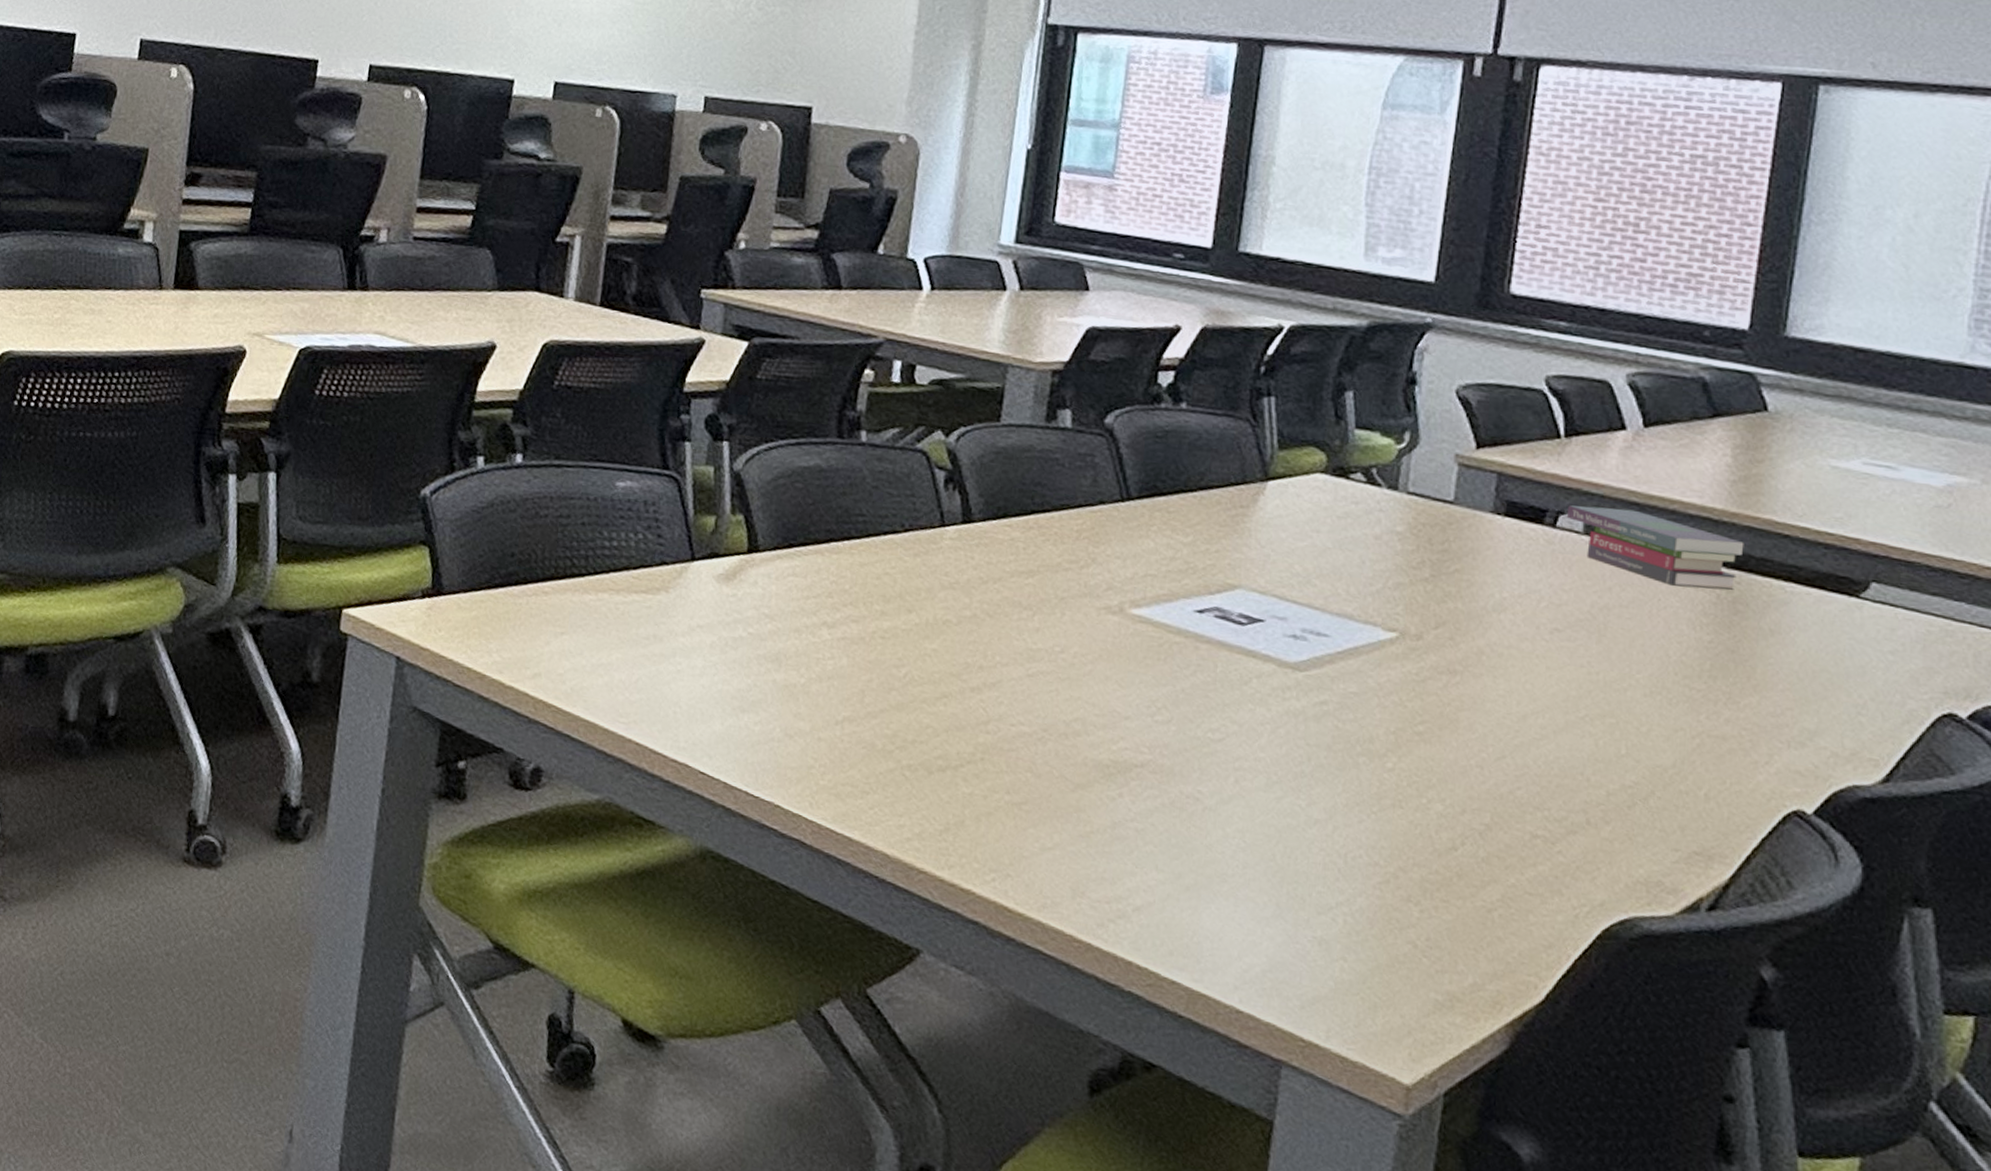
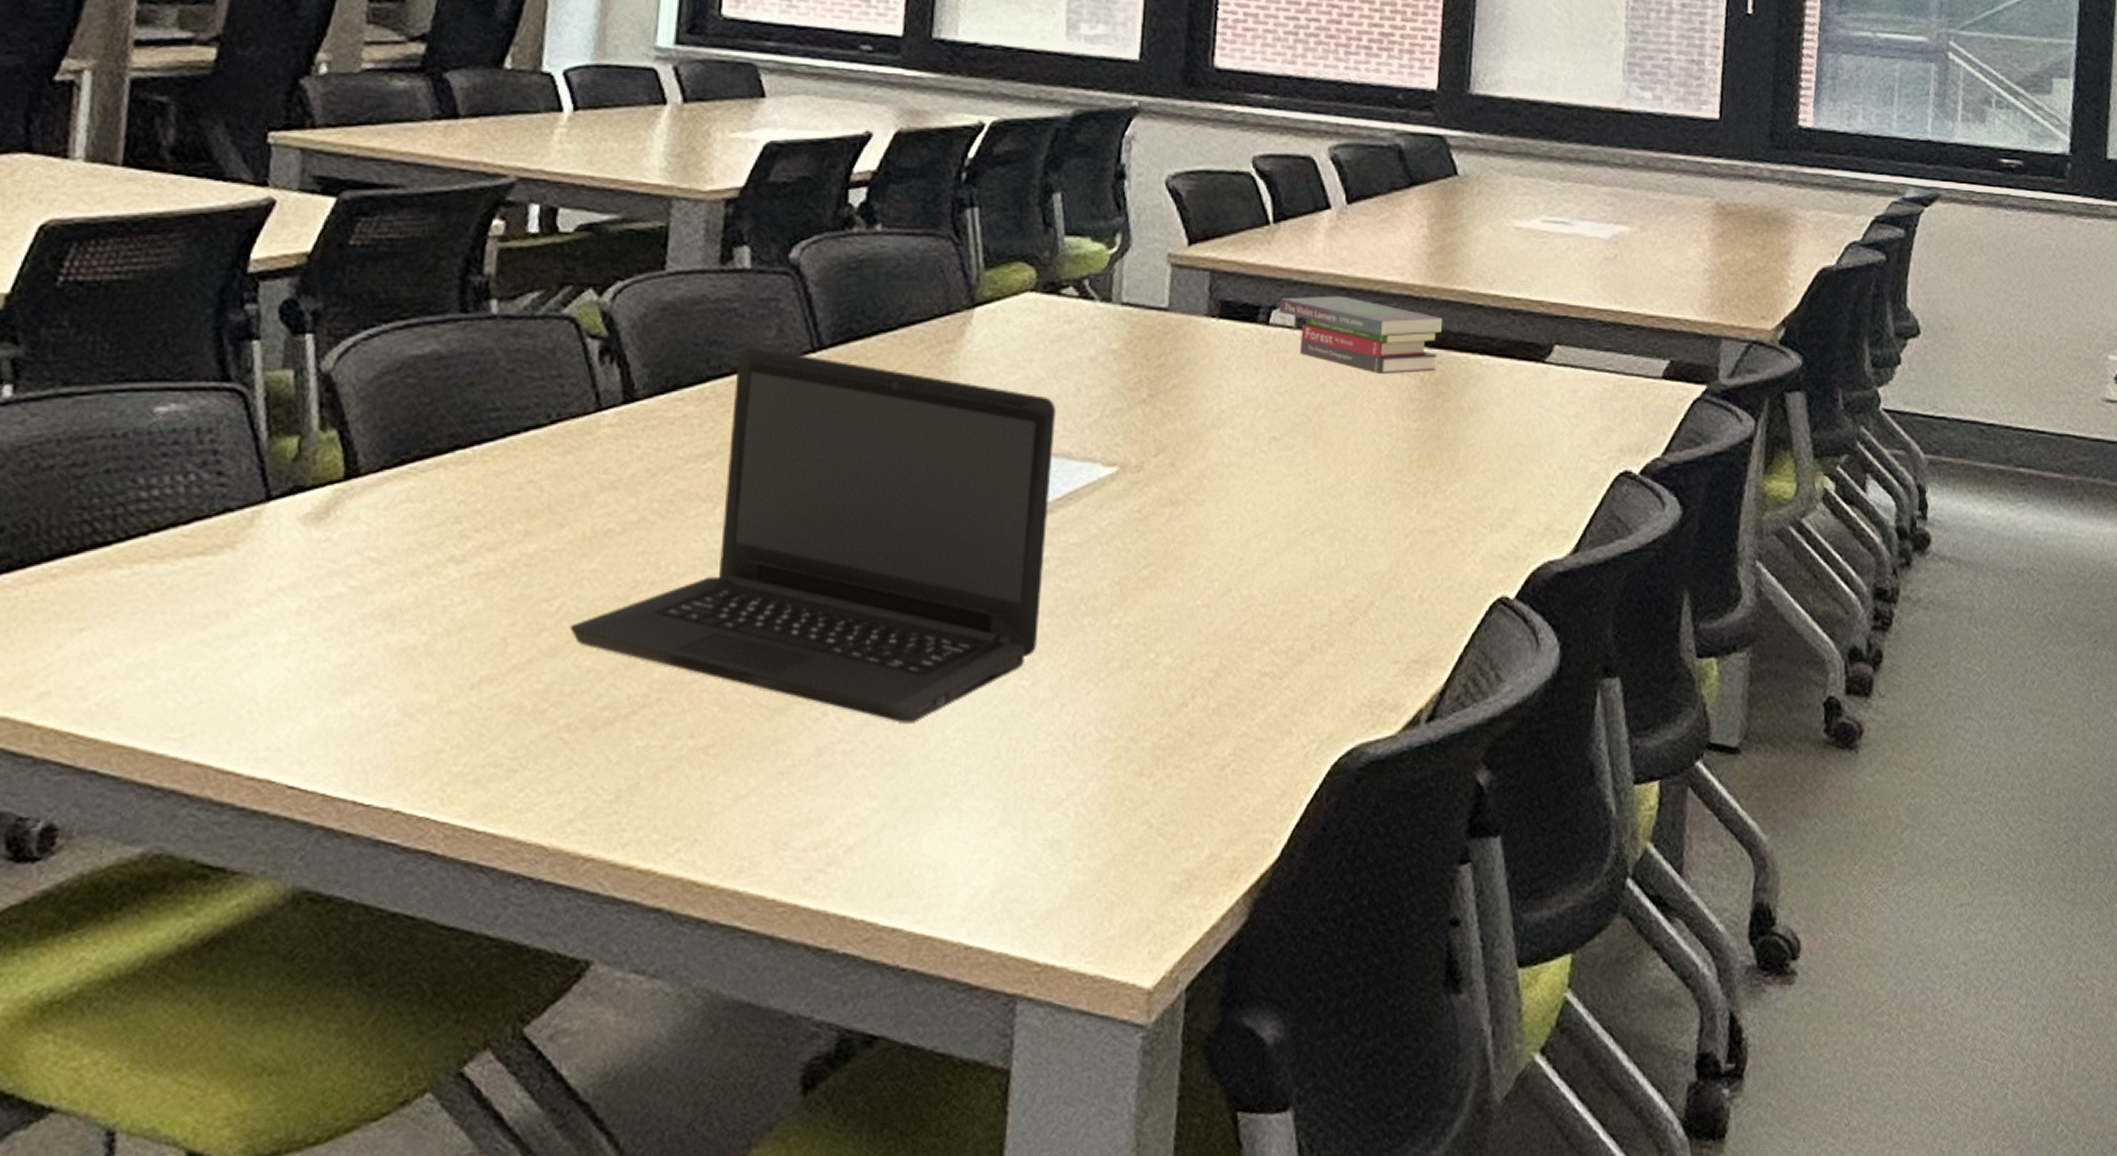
laptop: none [913,490,1340,816] -> present [569,346,1055,723]

